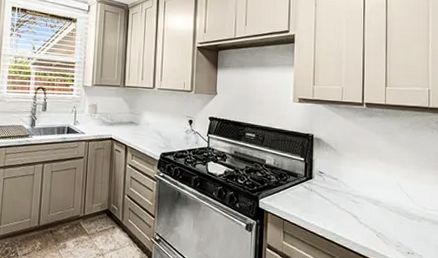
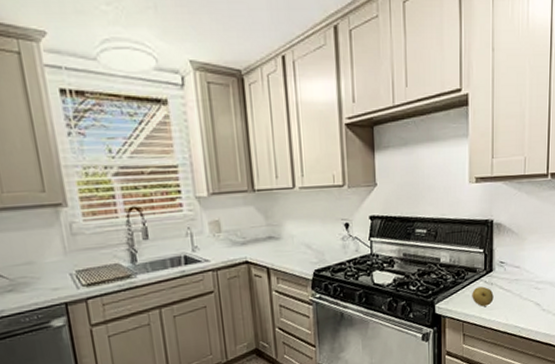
fruit: none [293,190,313,209] -> present [472,286,494,307]

